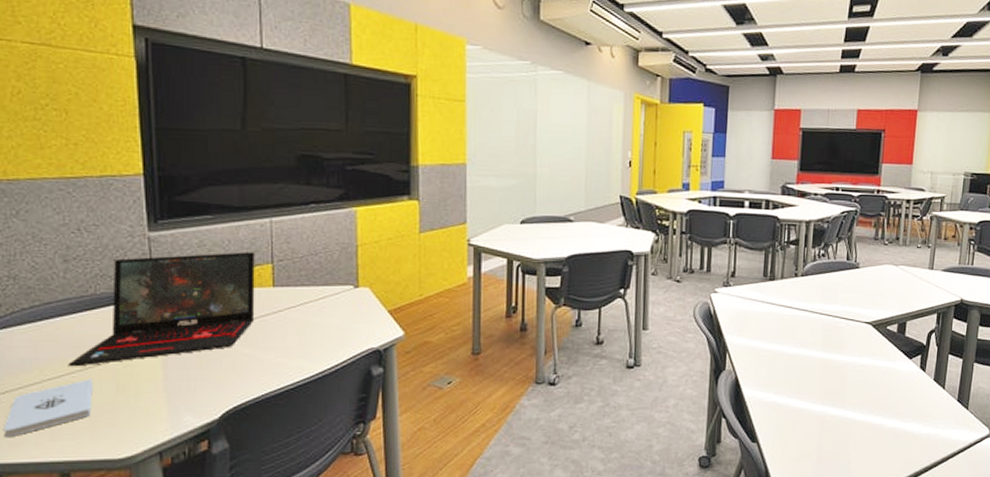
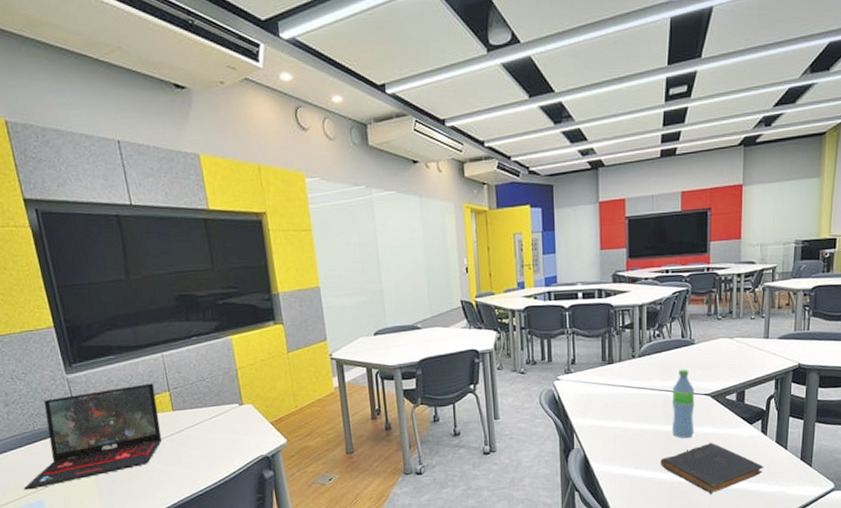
book: none [815,374,920,432] -> present [661,442,764,494]
water bottle: none [829,293,856,368] -> present [671,369,695,438]

